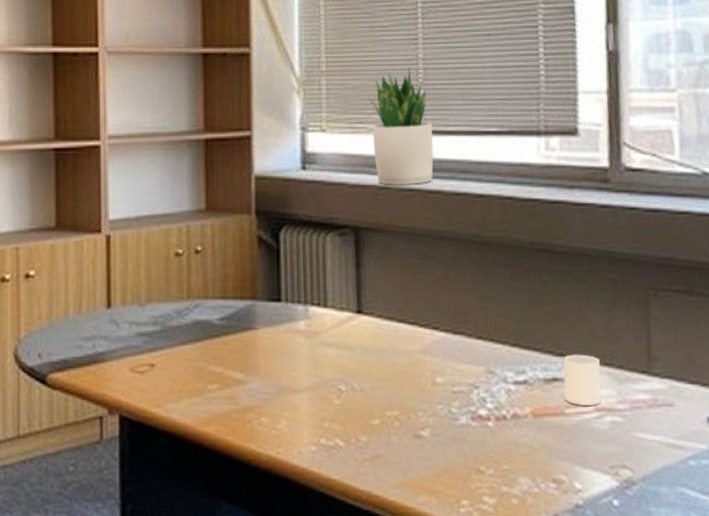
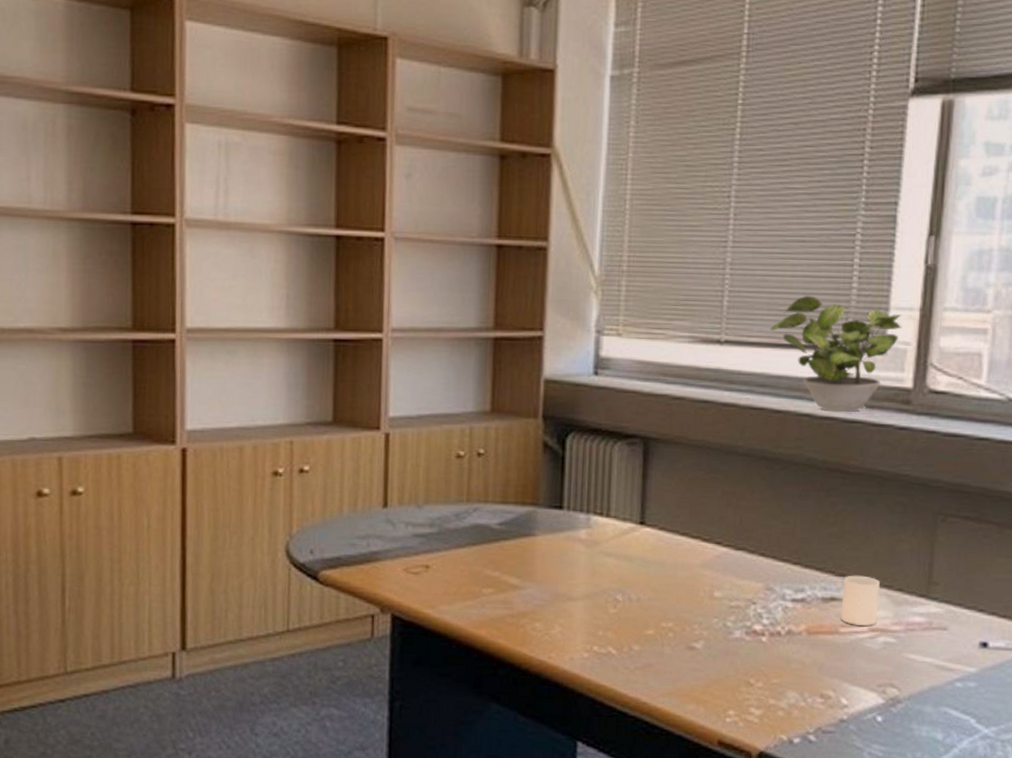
planter: present [368,66,434,185] -> none [669,271,737,396]
potted plant: none [466,84,592,194] -> present [770,295,902,413]

